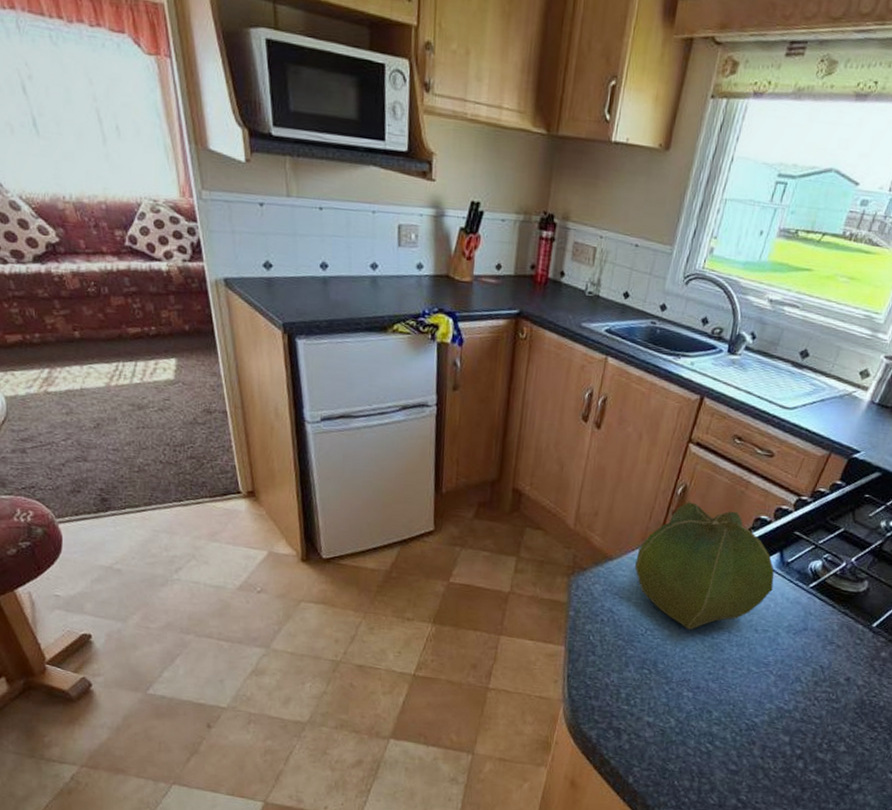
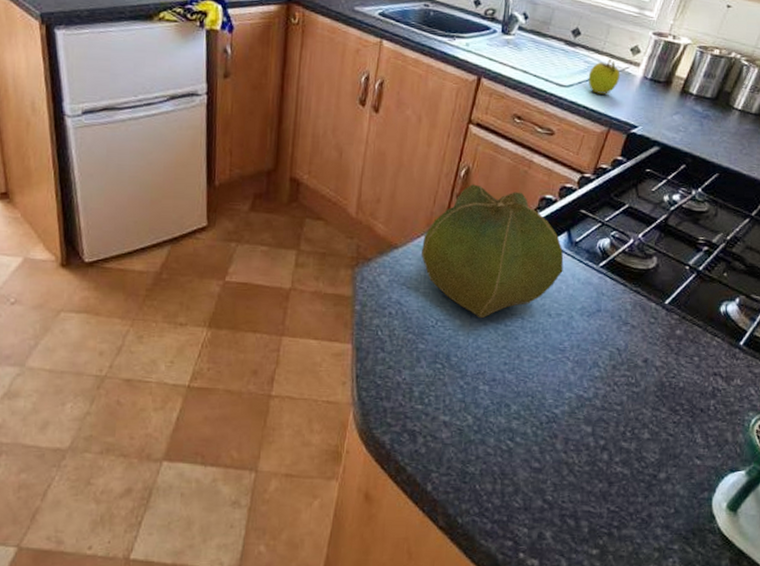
fruit: none [812,382,847,418] -> present [588,59,621,95]

